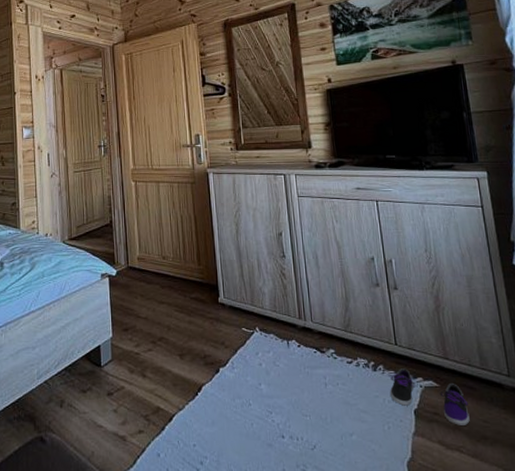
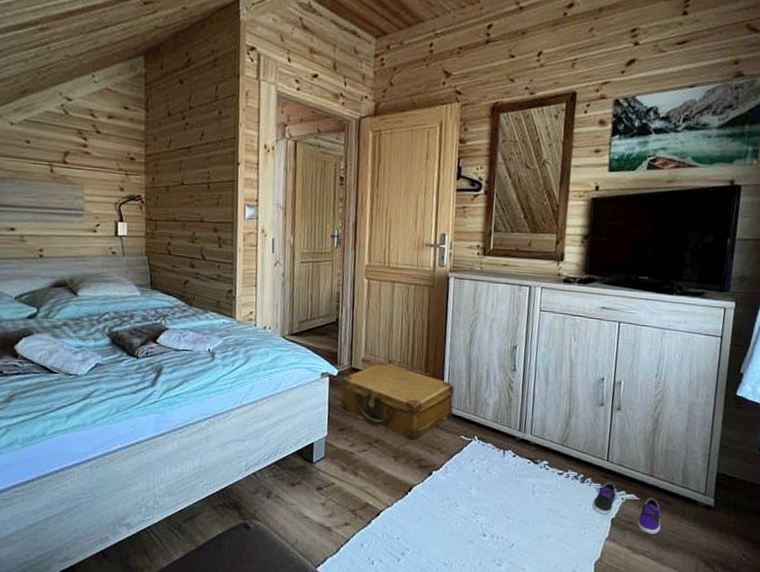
suitcase: none [120,259,231,336] -> present [340,363,454,440]

